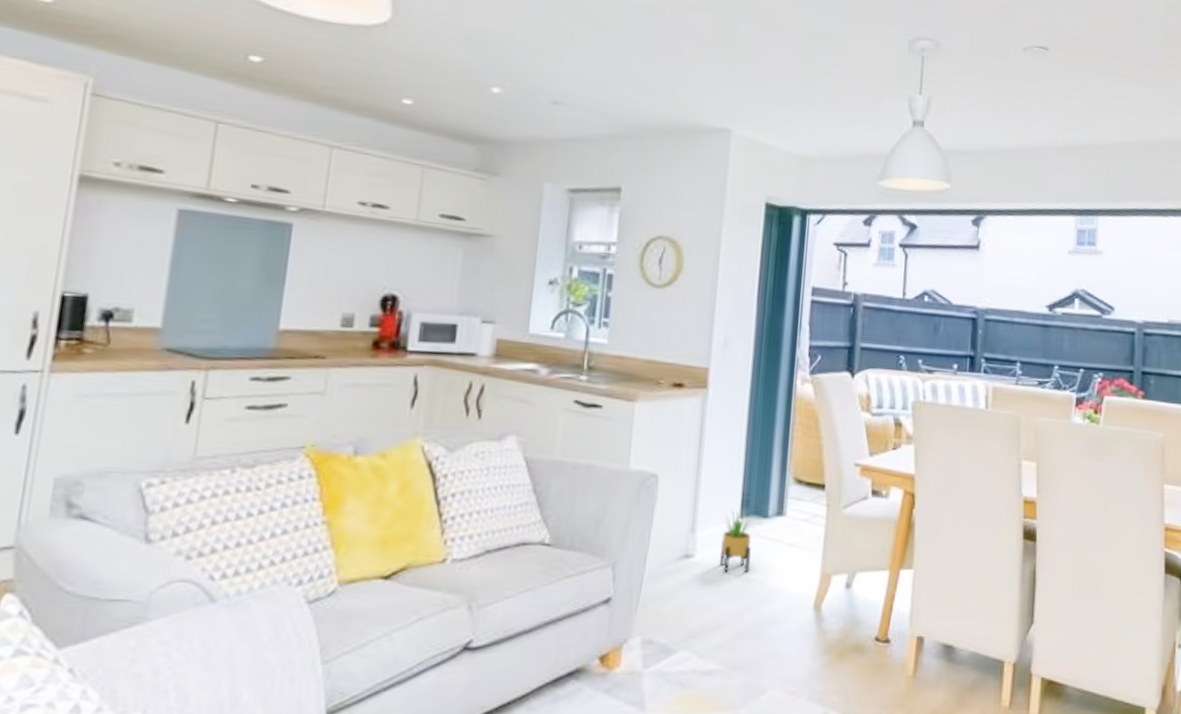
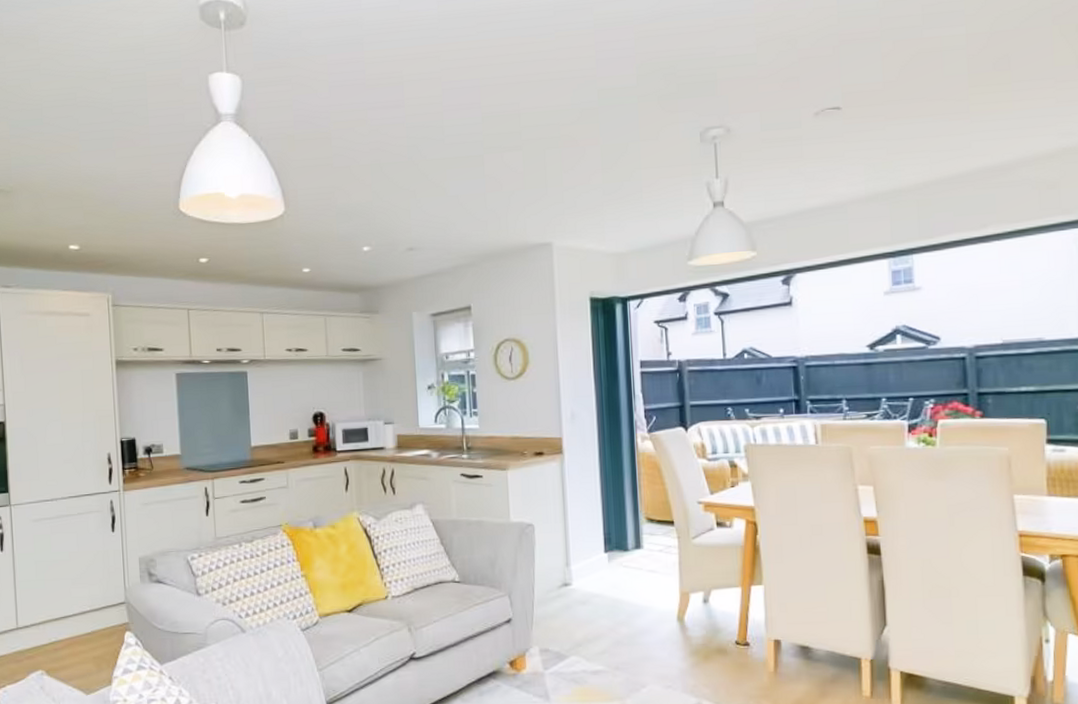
potted plant: present [719,512,751,574] -> none [591,548,618,596]

